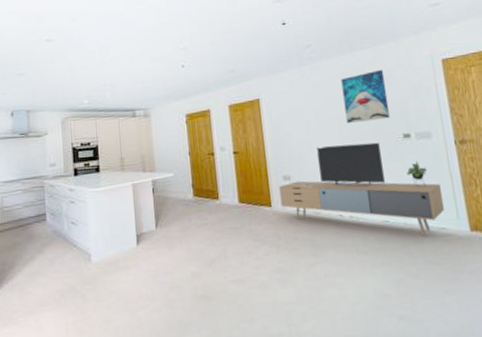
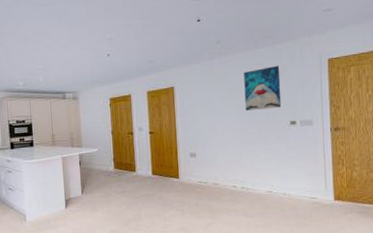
media console: present [279,142,445,237] -> none [186,127,317,204]

